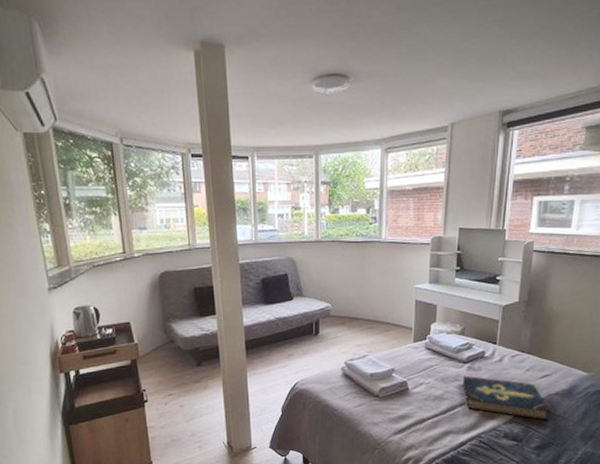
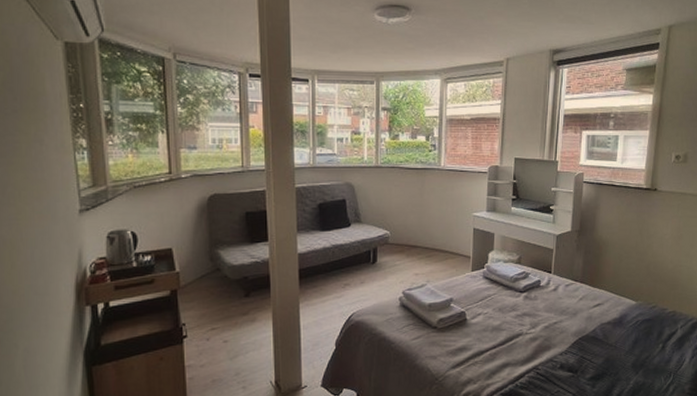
book: present [463,375,551,421] -> none [520,305,603,351]

